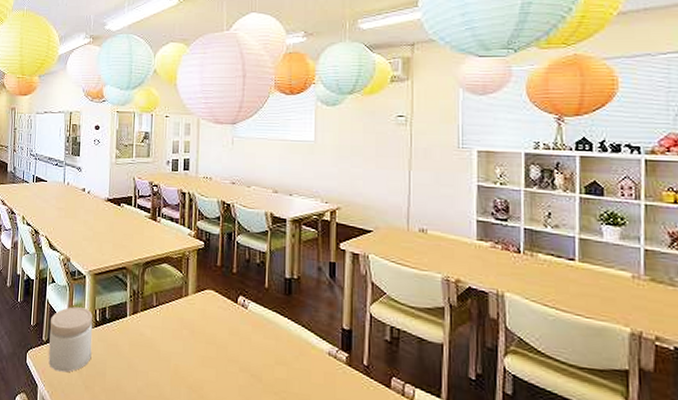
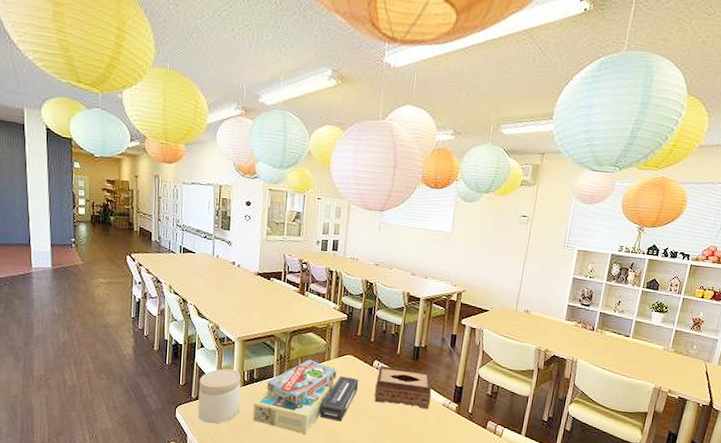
board game: none [105,294,223,389] -> present [252,359,359,434]
tissue box: none [242,302,312,359] -> present [374,365,432,409]

